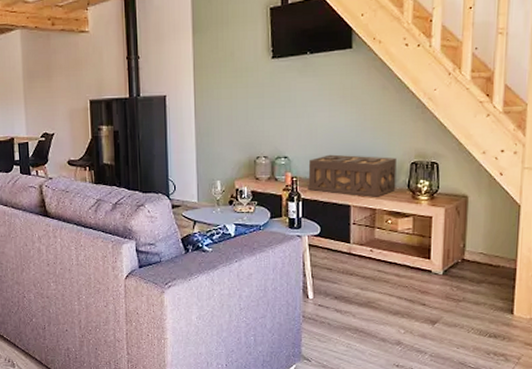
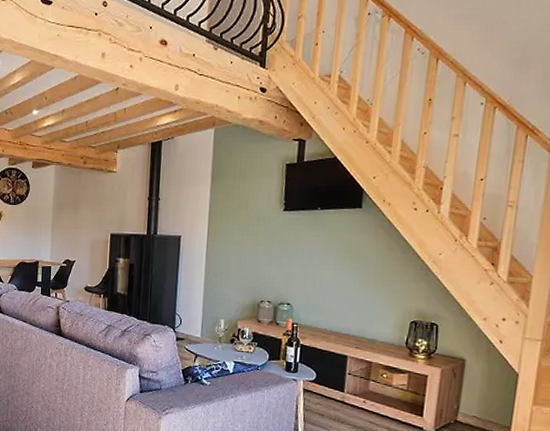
decorative box: present [308,154,397,198] -> none [307,305,397,352]

